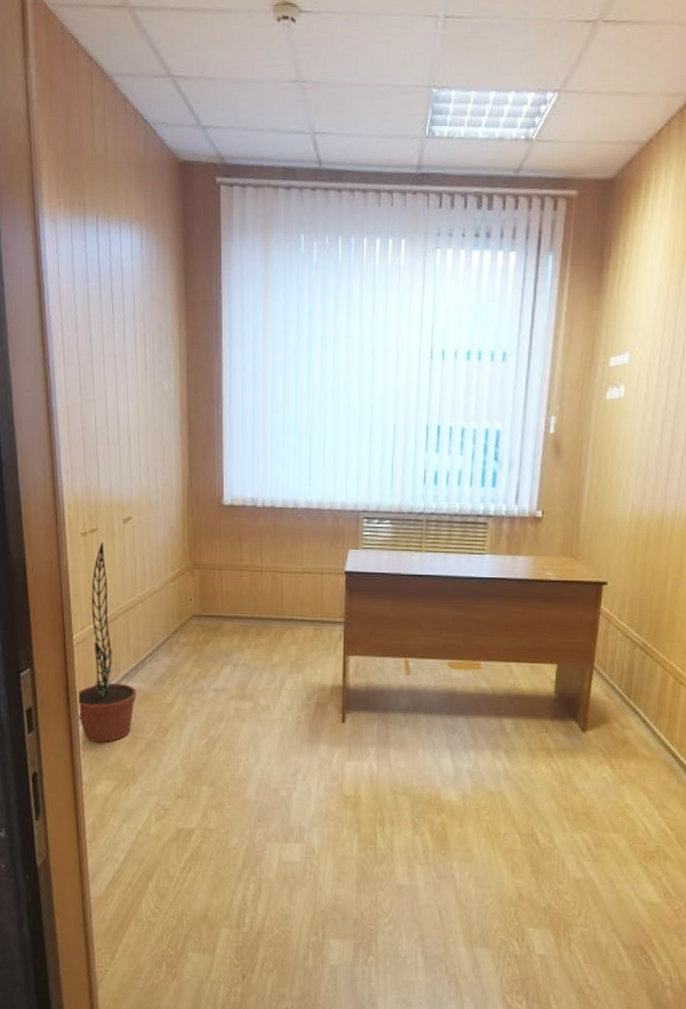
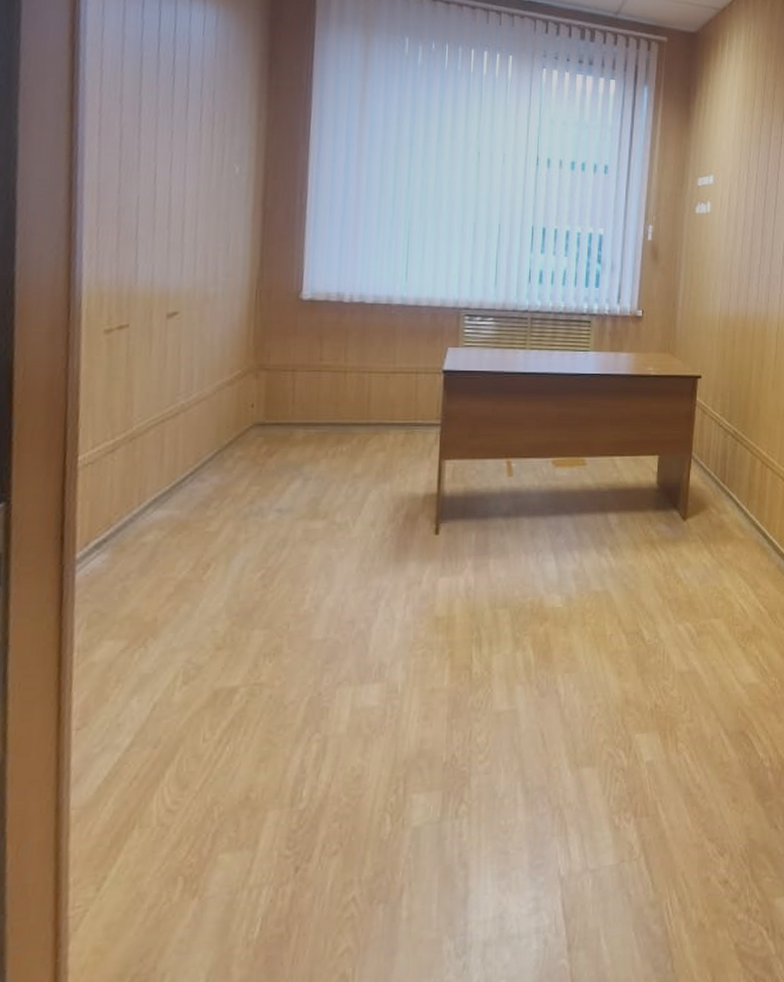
decorative plant: present [77,542,136,743] -> none [76,340,168,593]

